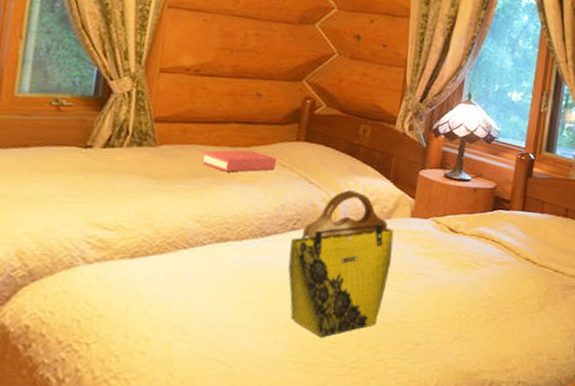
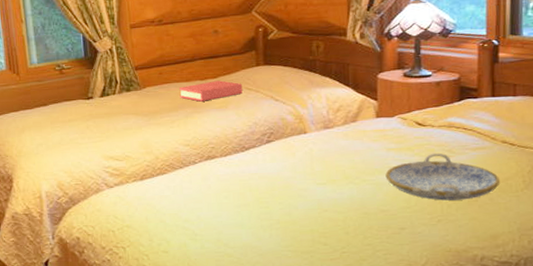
tote bag: present [288,190,394,338] -> none [268,101,364,230]
serving tray: none [410,262,519,317] -> present [385,152,501,201]

